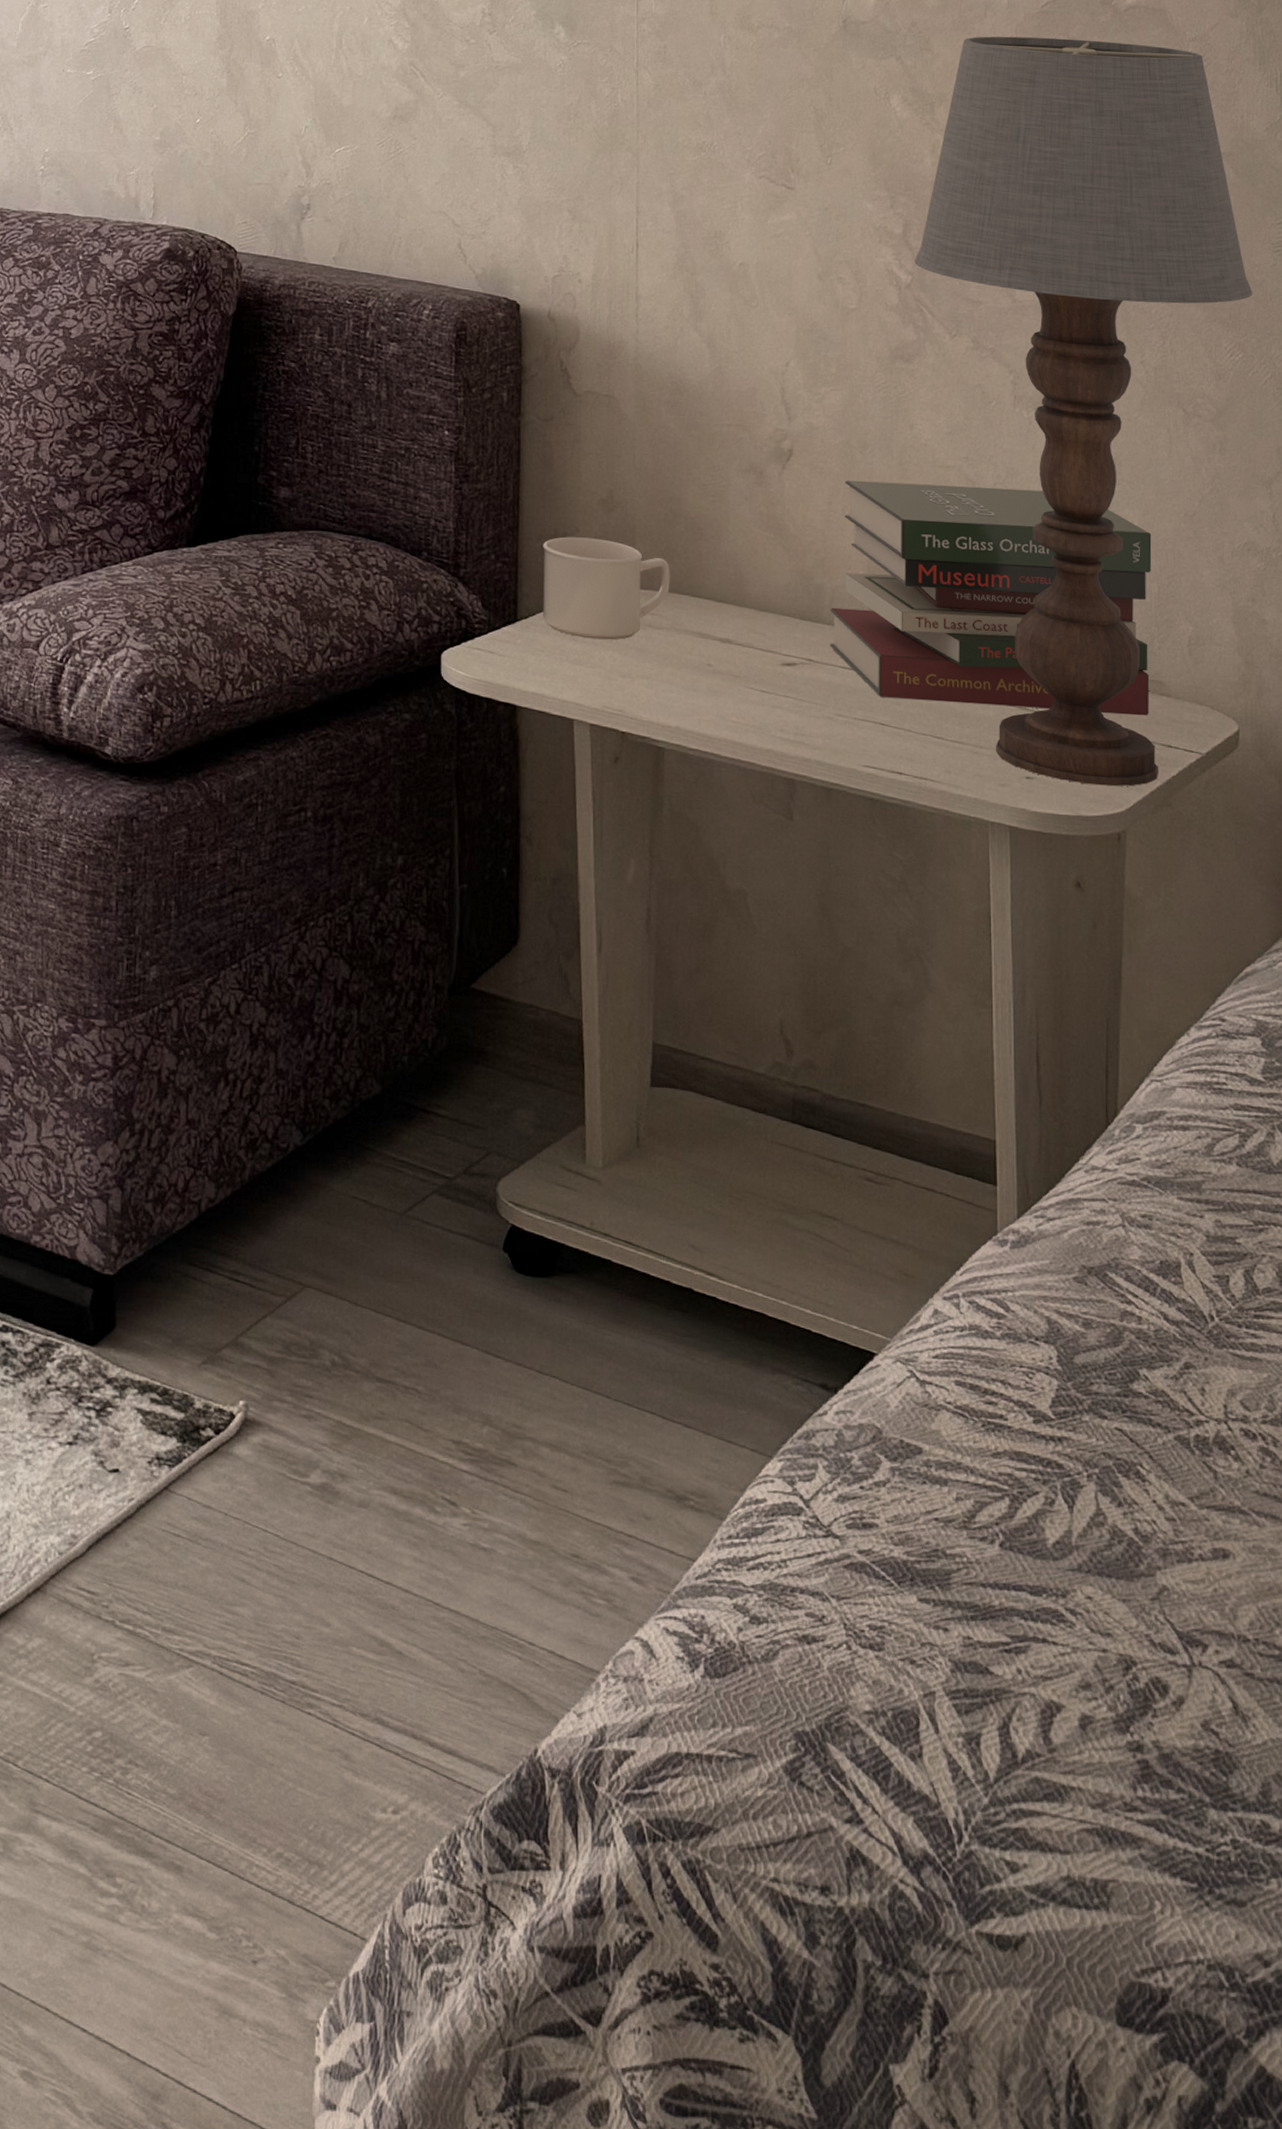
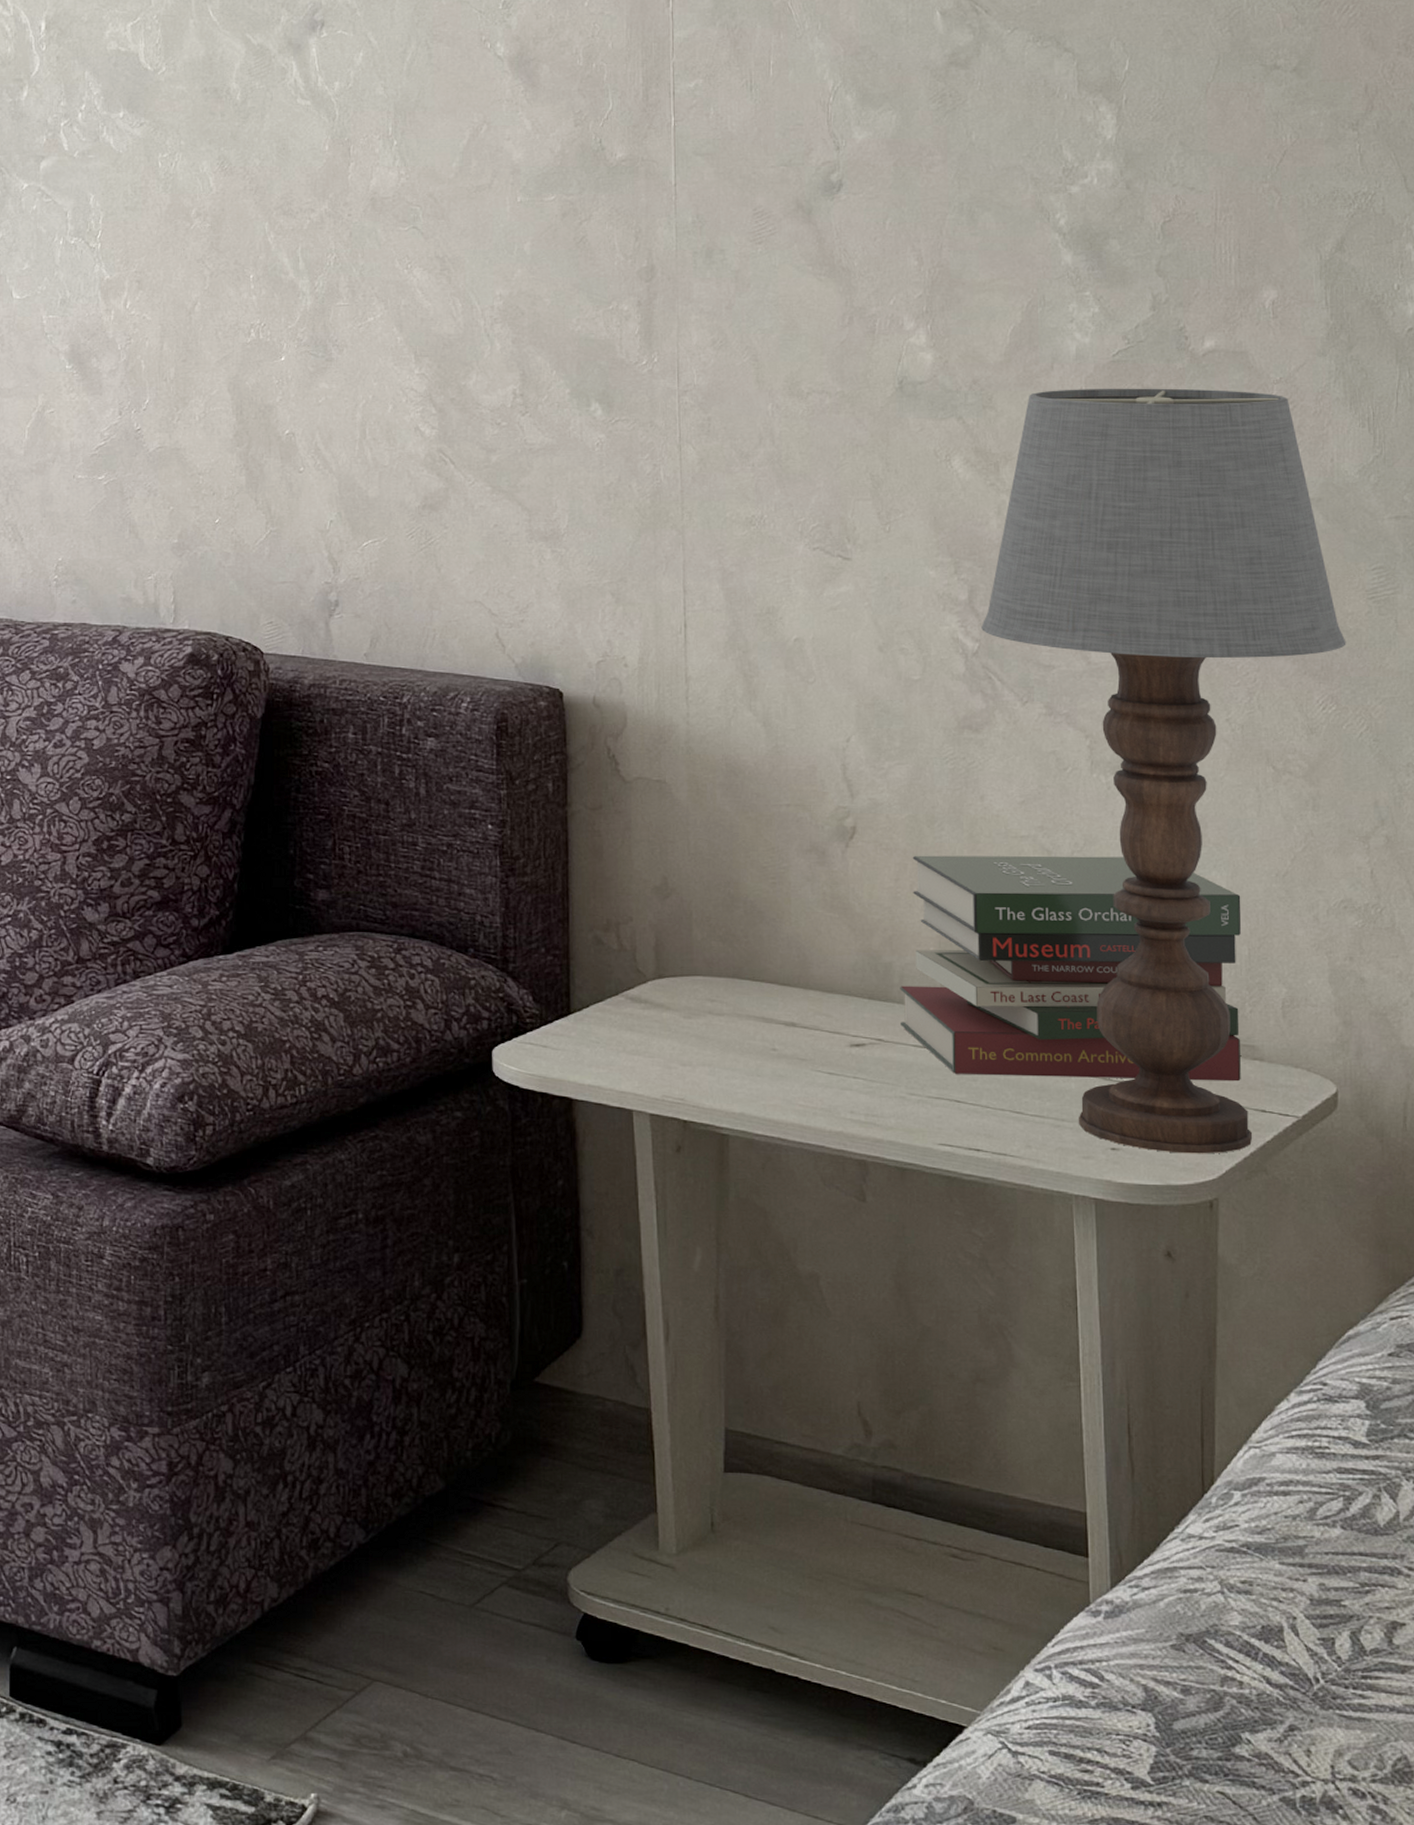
mug: present [543,536,670,640] -> none [595,926,730,1029]

